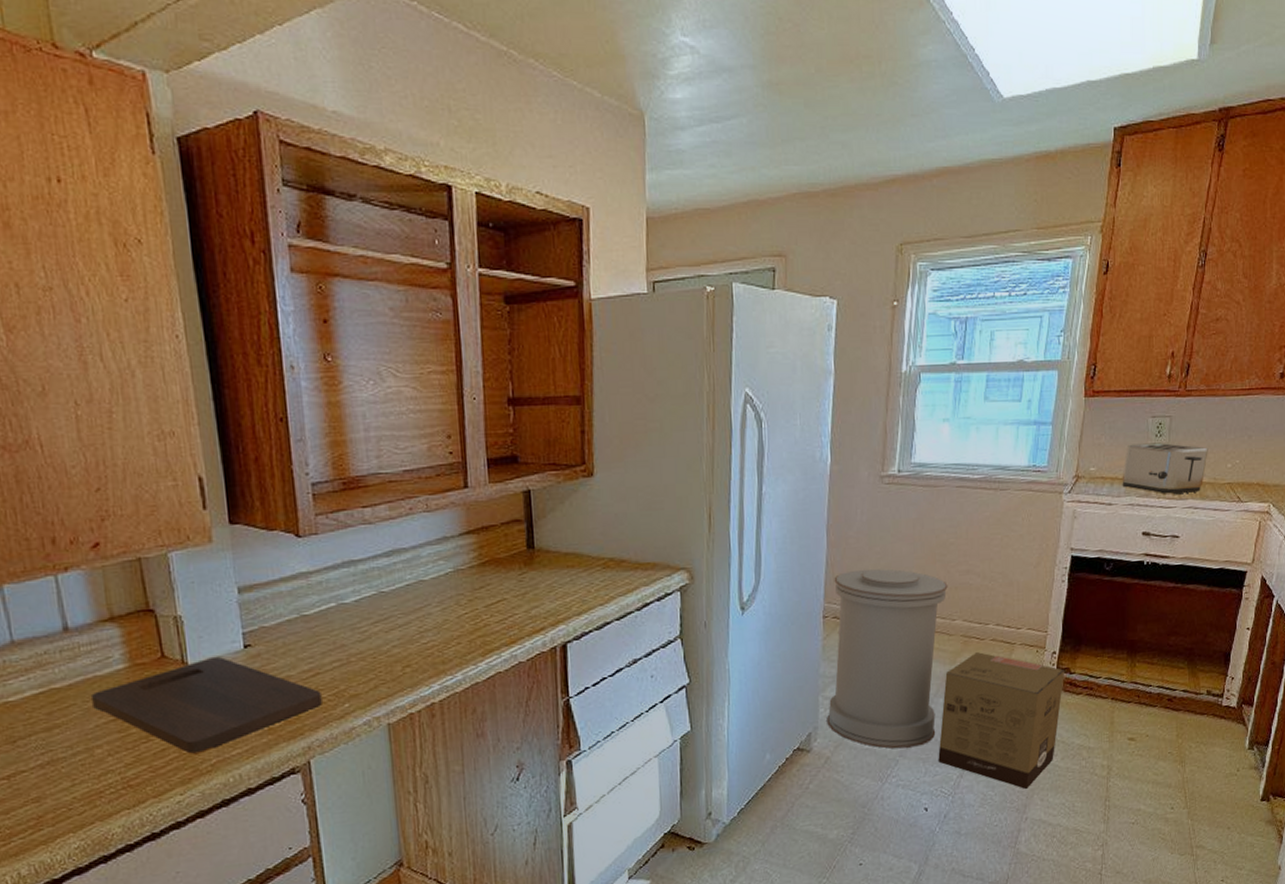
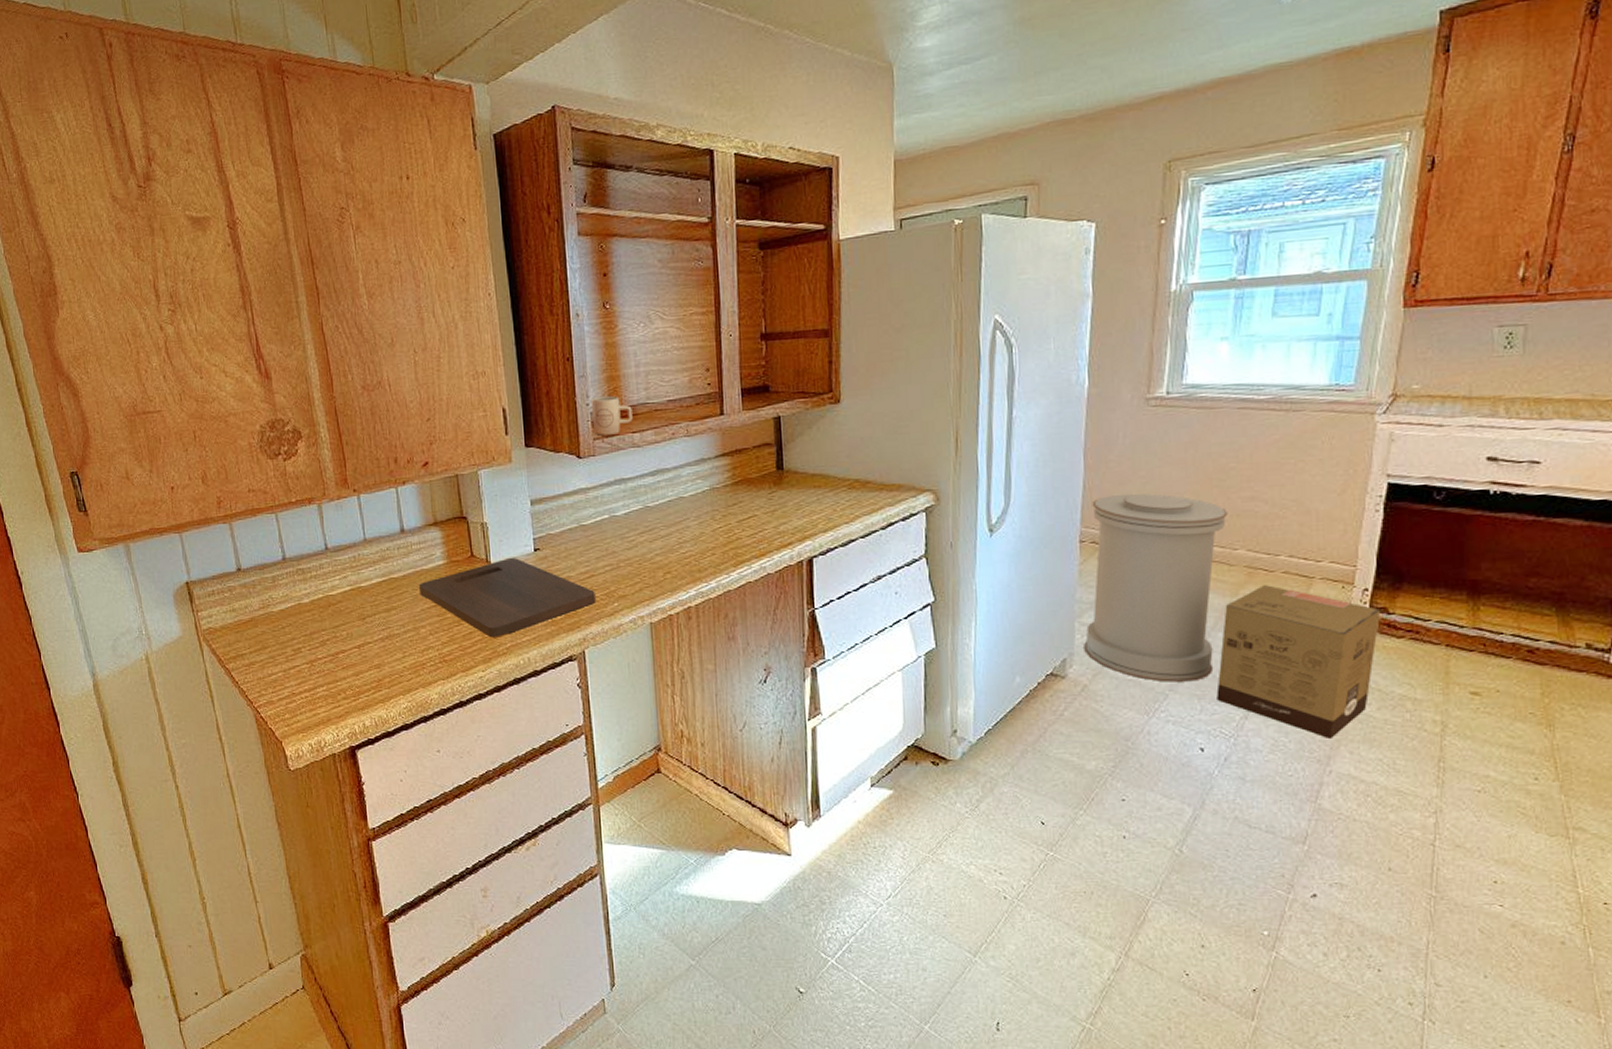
mug: none [311,463,363,511] -> present [591,395,633,436]
toaster: present [1122,442,1208,494] -> none [1456,354,1582,414]

